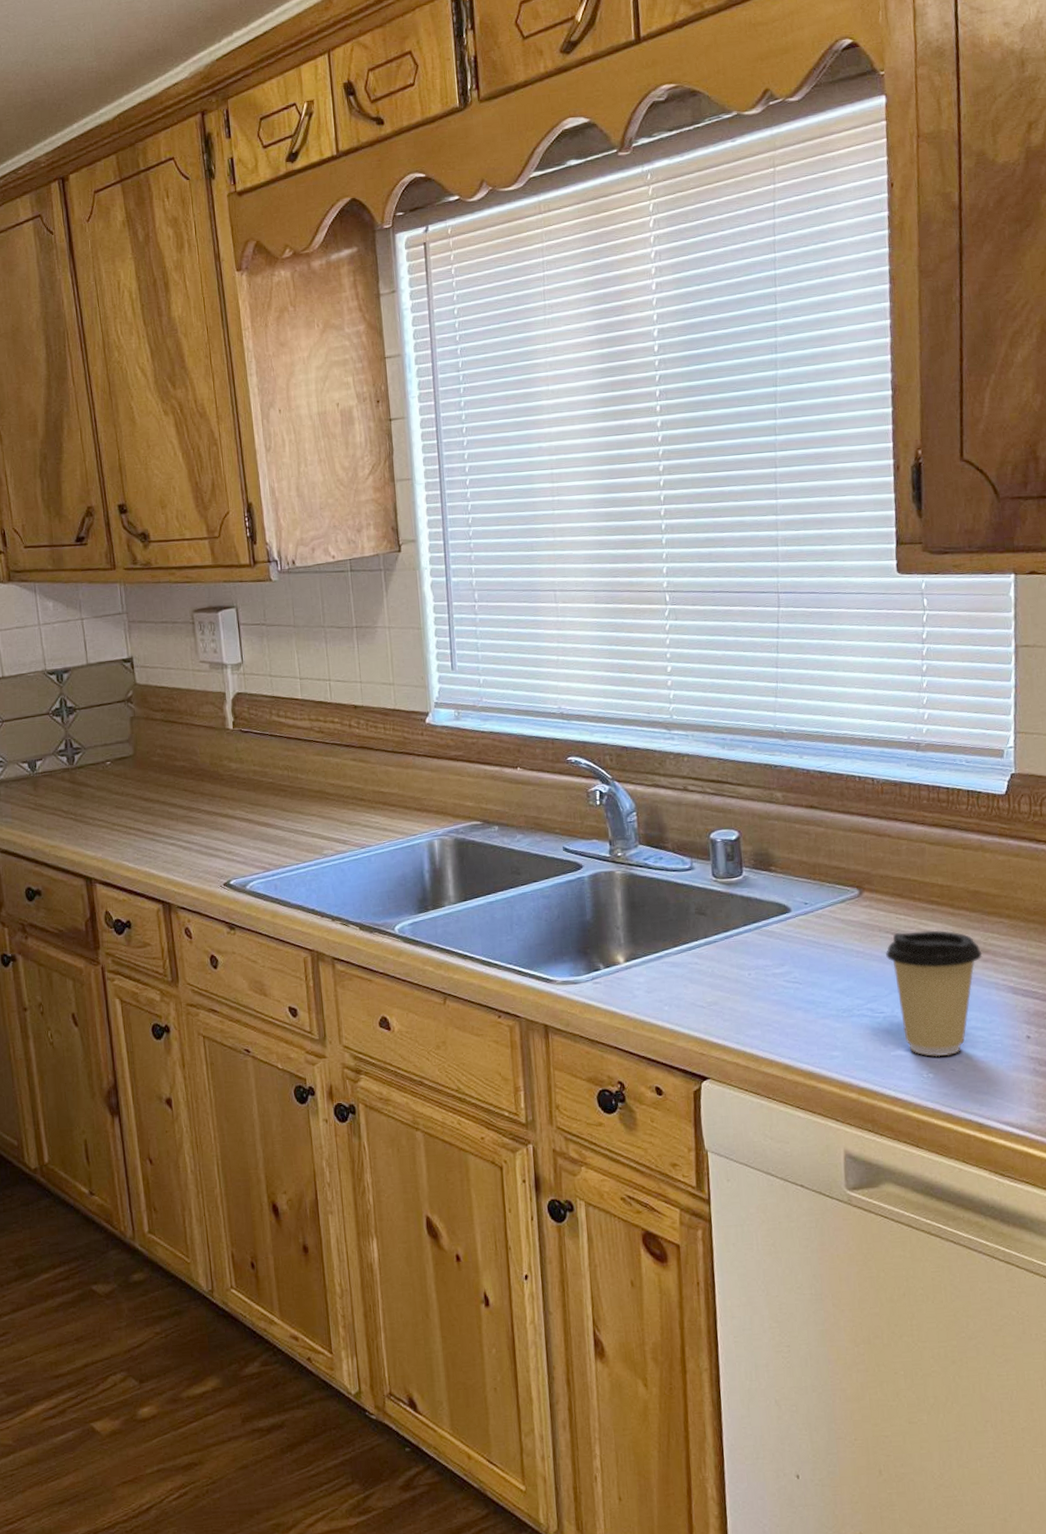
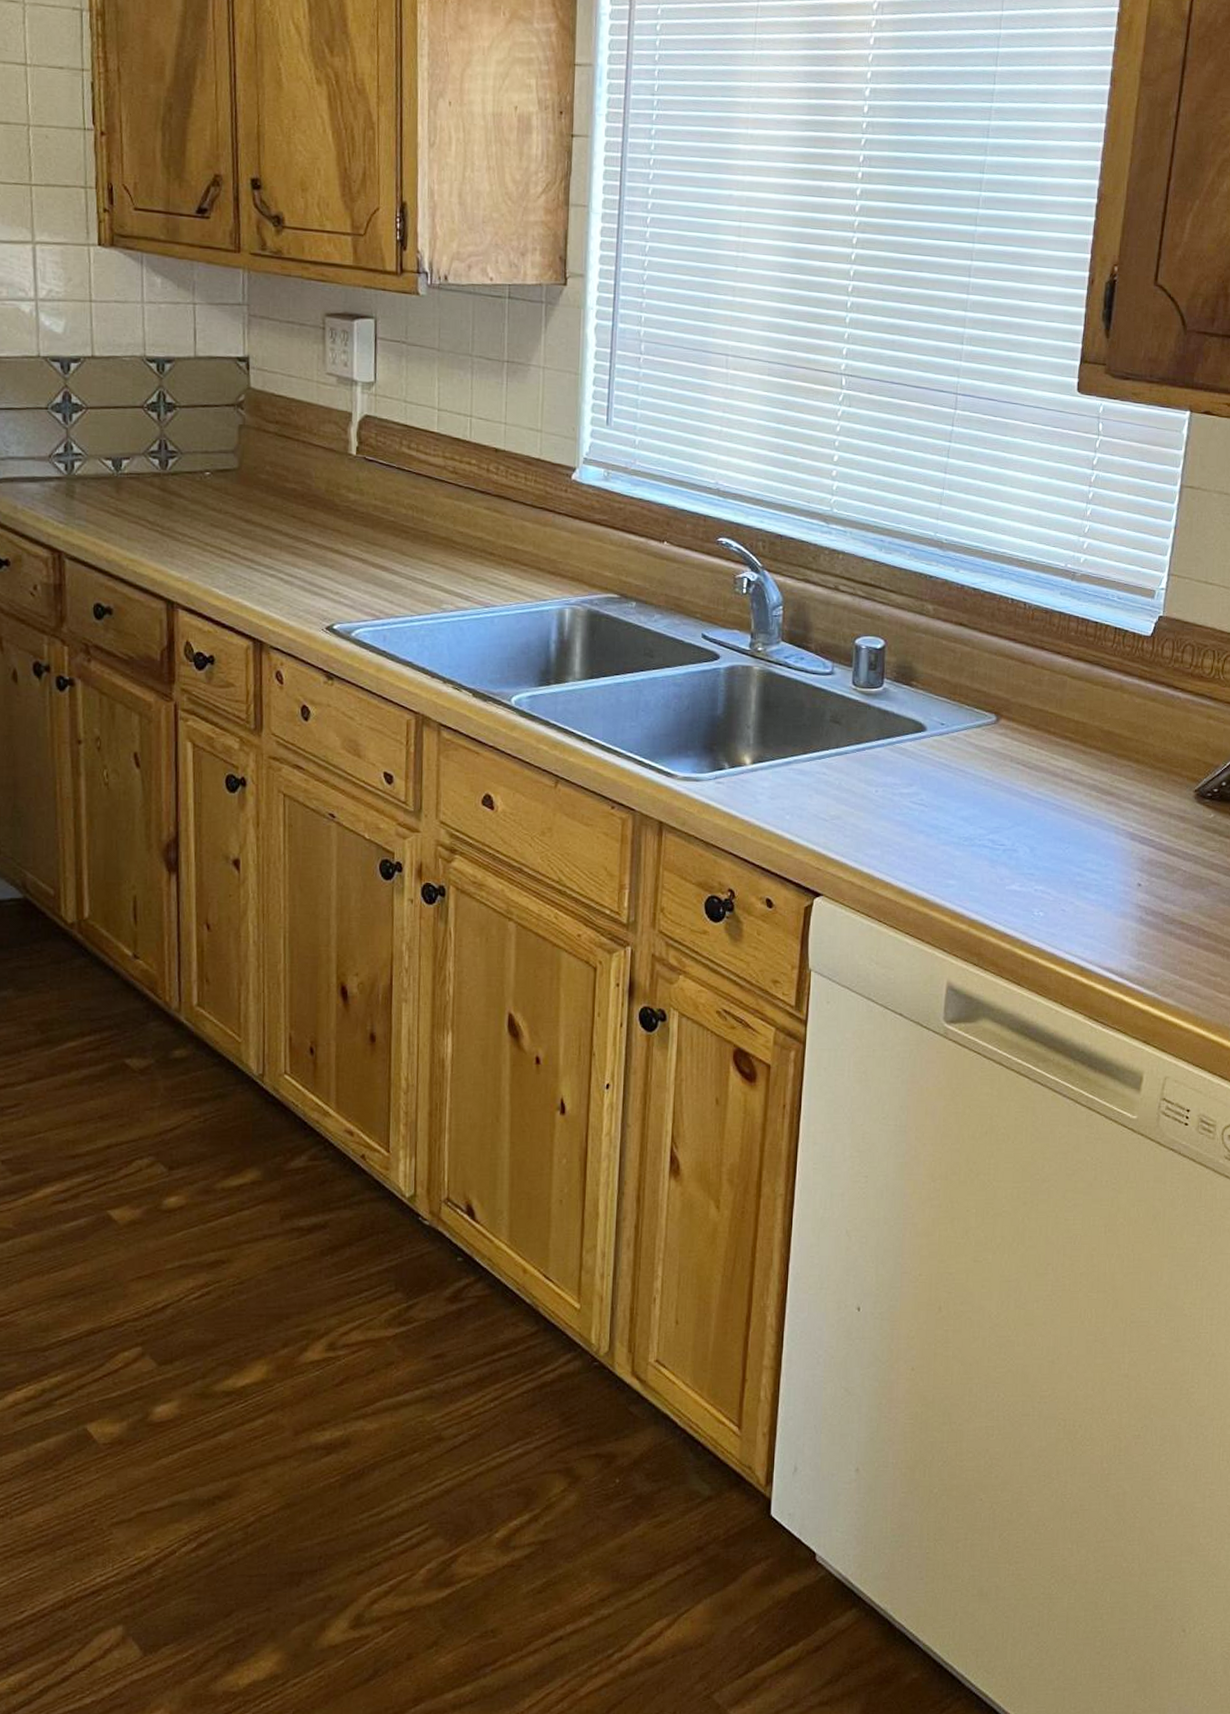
coffee cup: present [886,930,983,1057] -> none [1014,765,1107,896]

